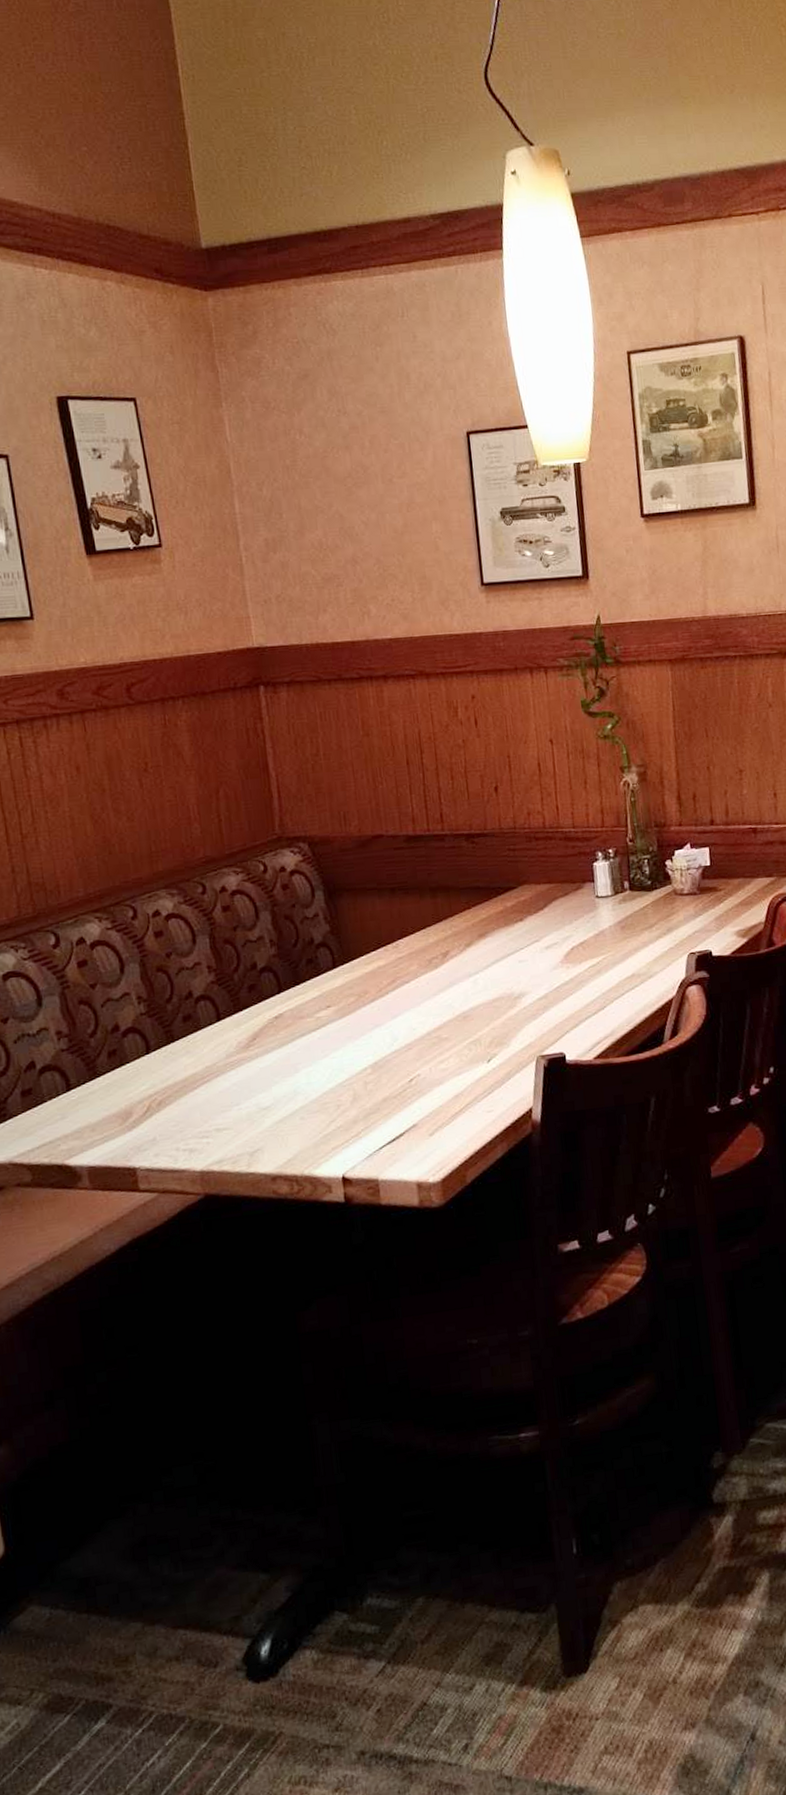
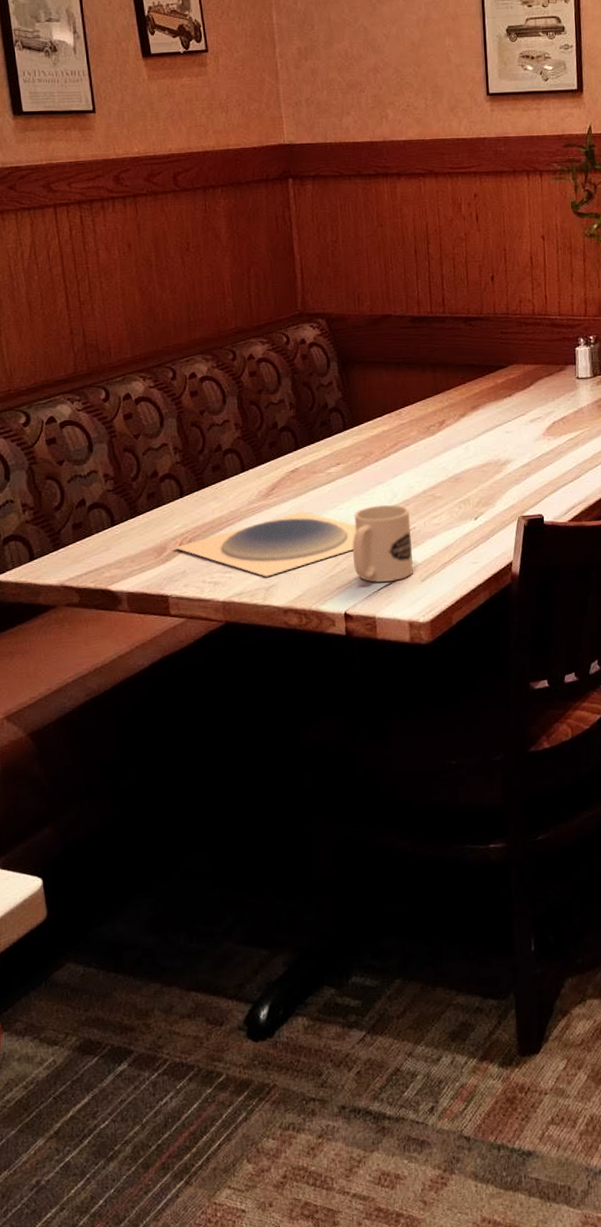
plate: none [141,1062,352,1140] -> present [174,511,356,577]
mug: none [348,1050,419,1140] -> present [352,504,413,582]

